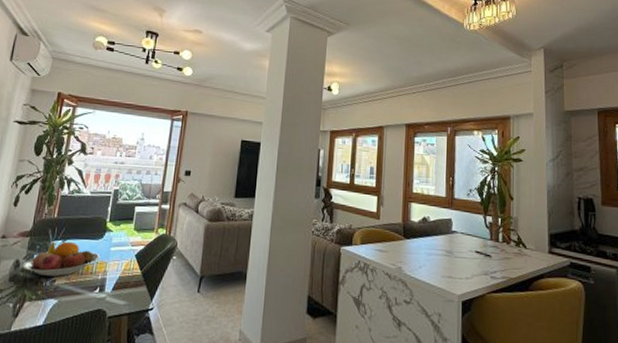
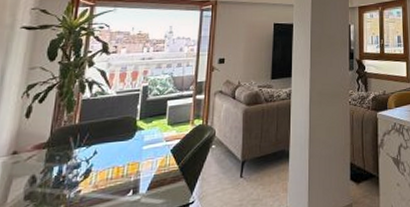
fruit bowl: present [22,241,100,277] -> none [40,146,132,188]

